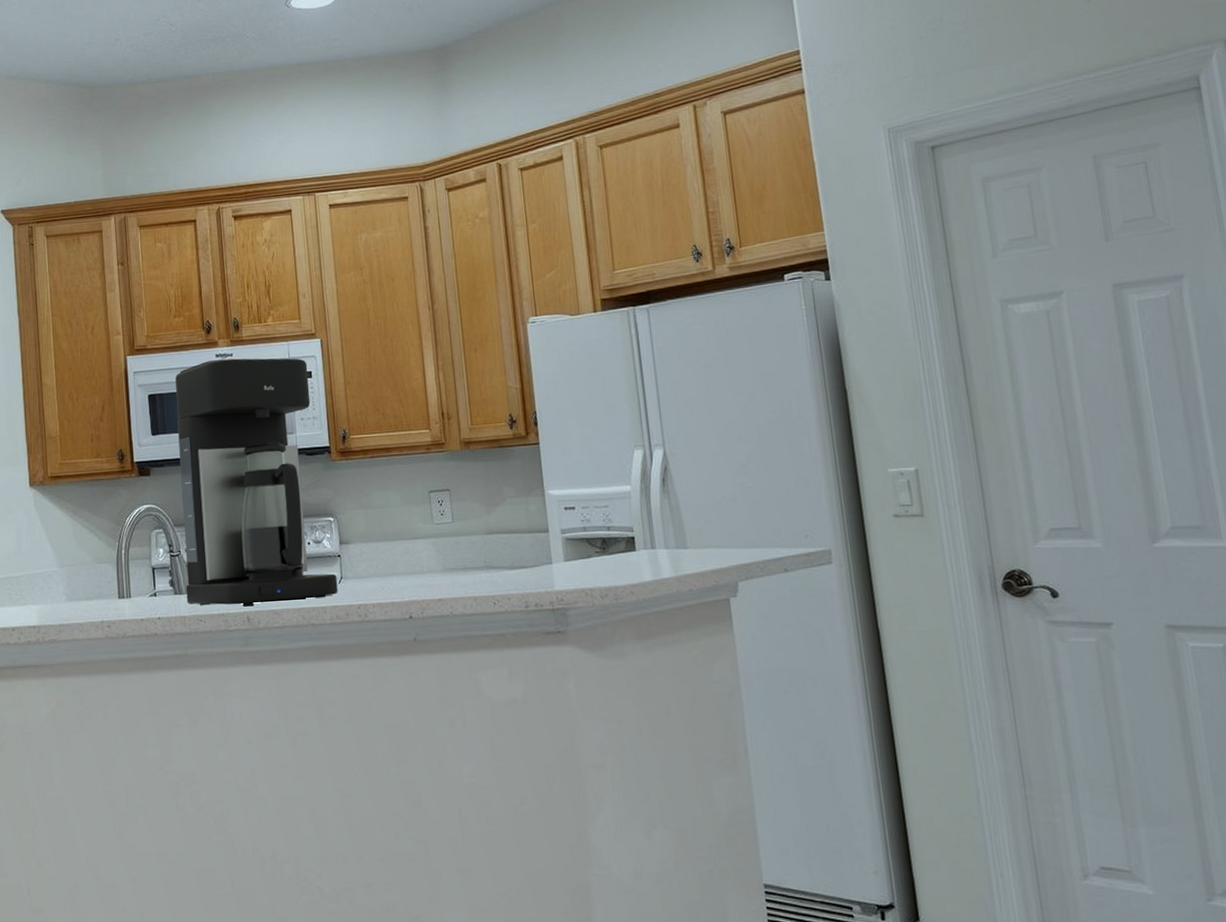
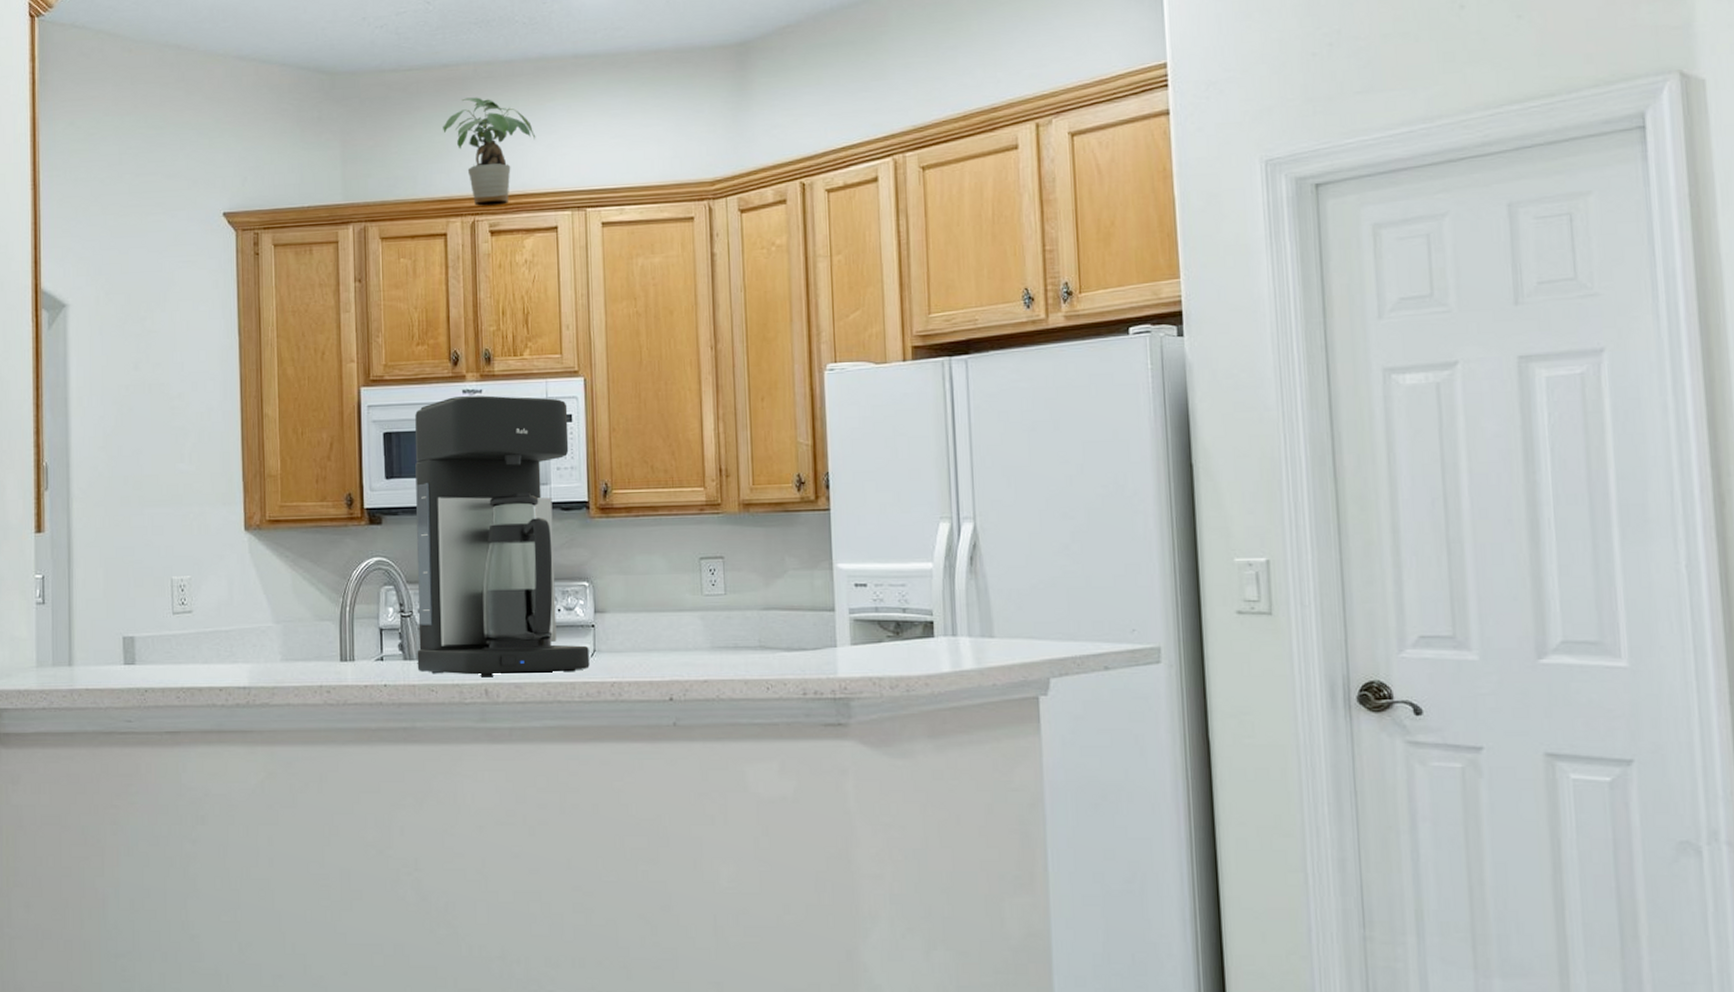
potted plant: none [188,102,269,196] -> present [443,97,536,207]

